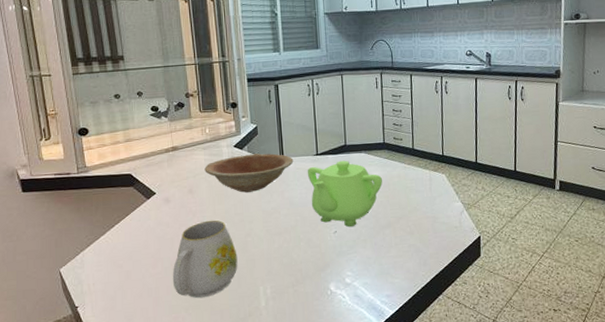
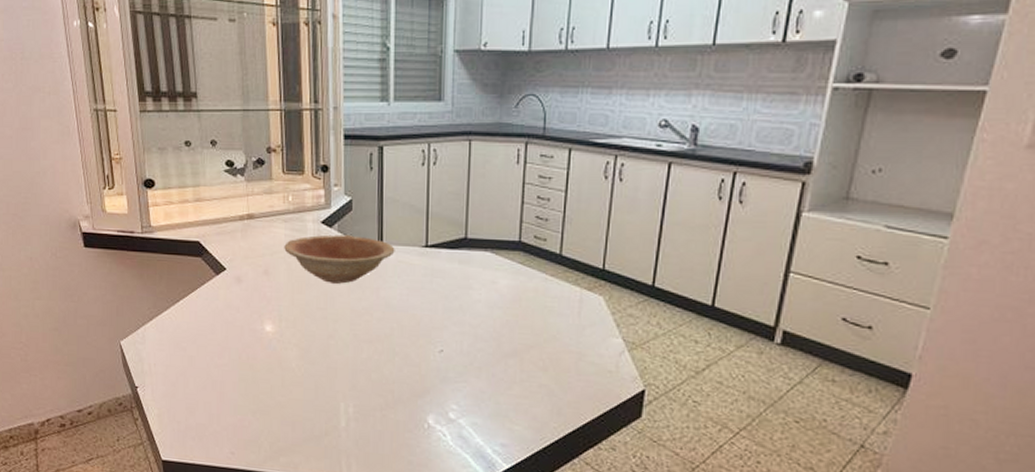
mug: present [172,220,238,299] -> none [240,311,317,403]
teapot: present [307,160,382,228] -> none [411,258,512,349]

